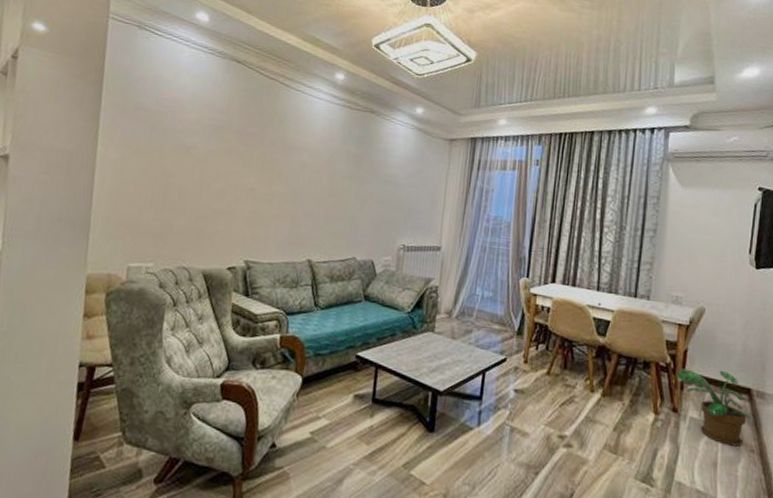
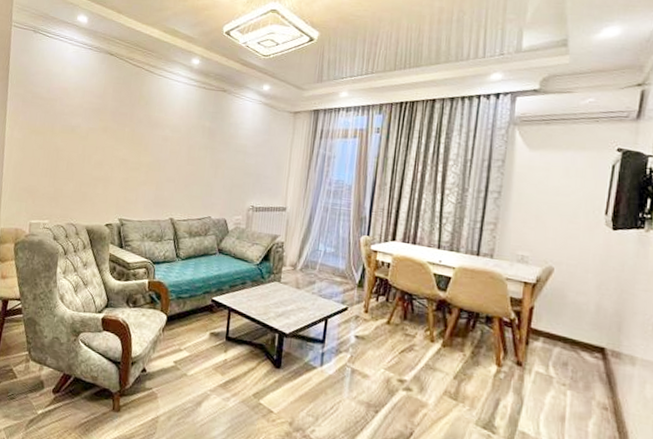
potted plant: present [675,368,755,447] -> none [520,324,609,403]

